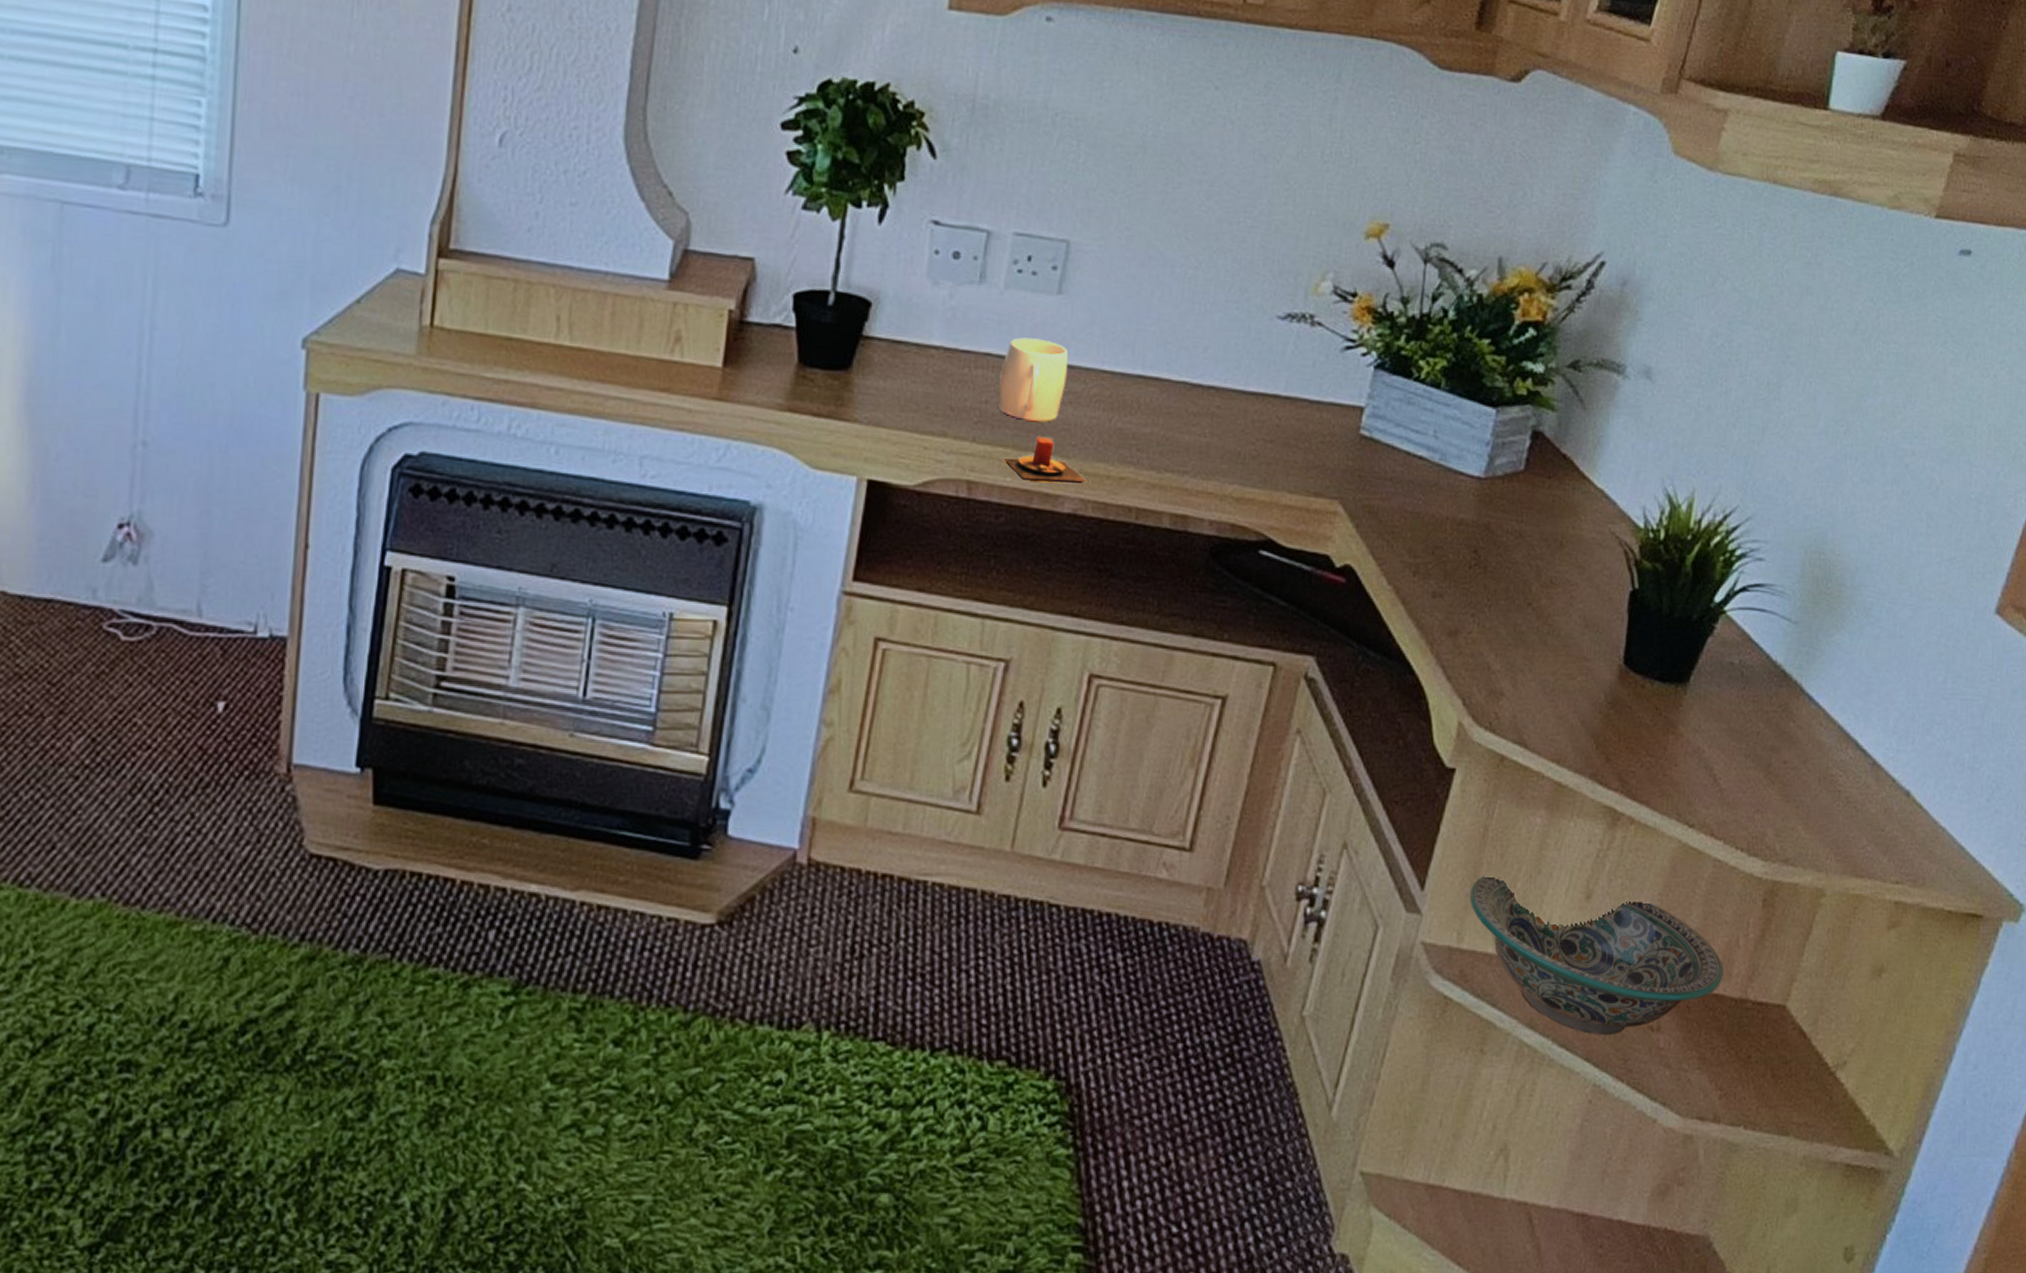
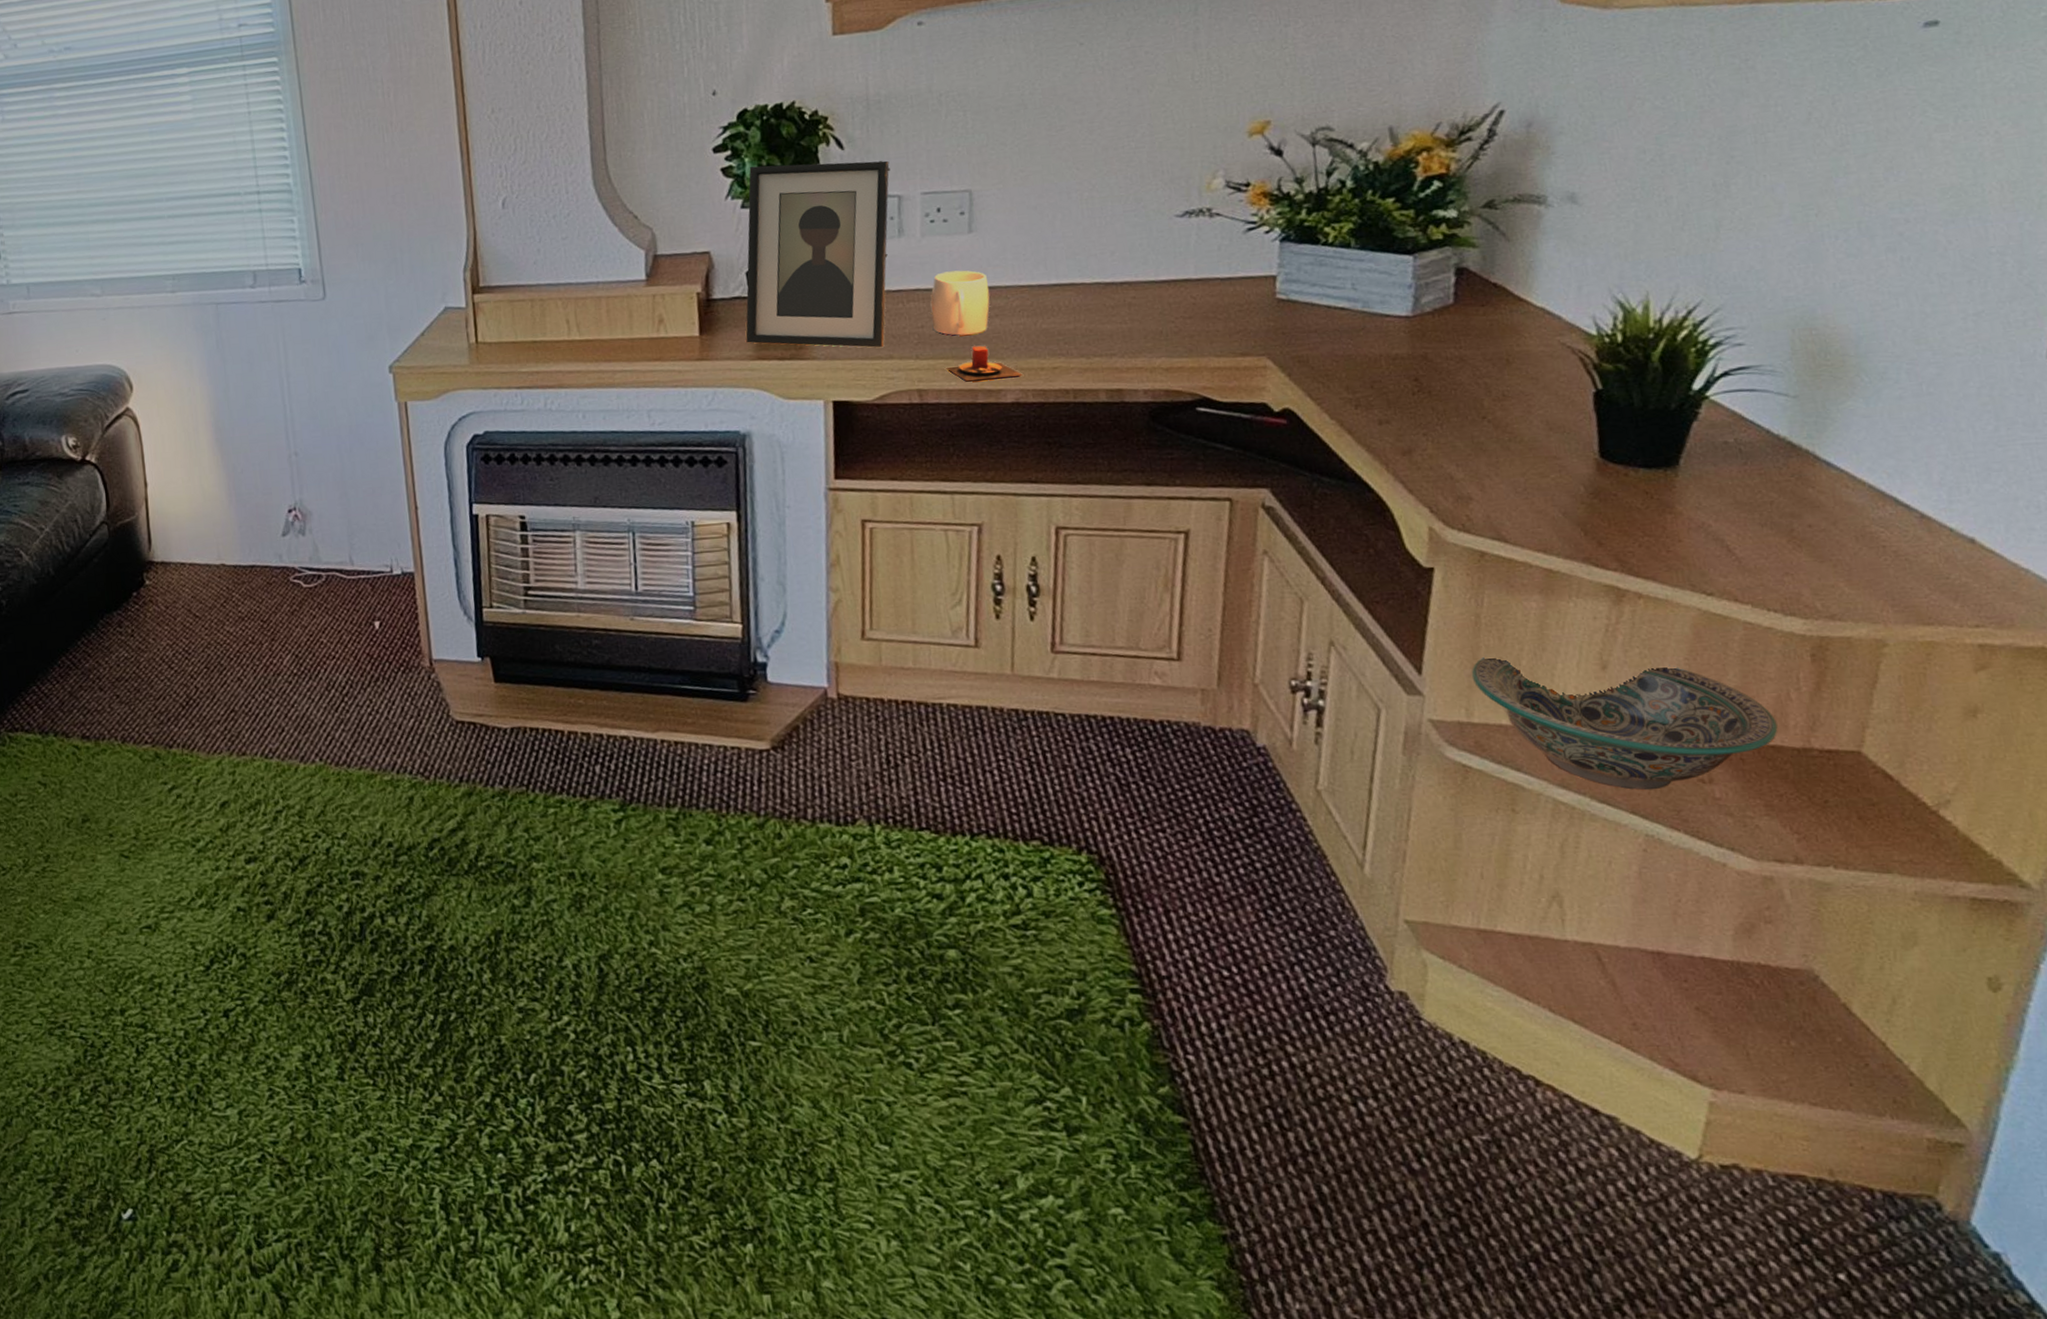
picture frame: none [778,156,985,421] -> present [745,160,890,348]

